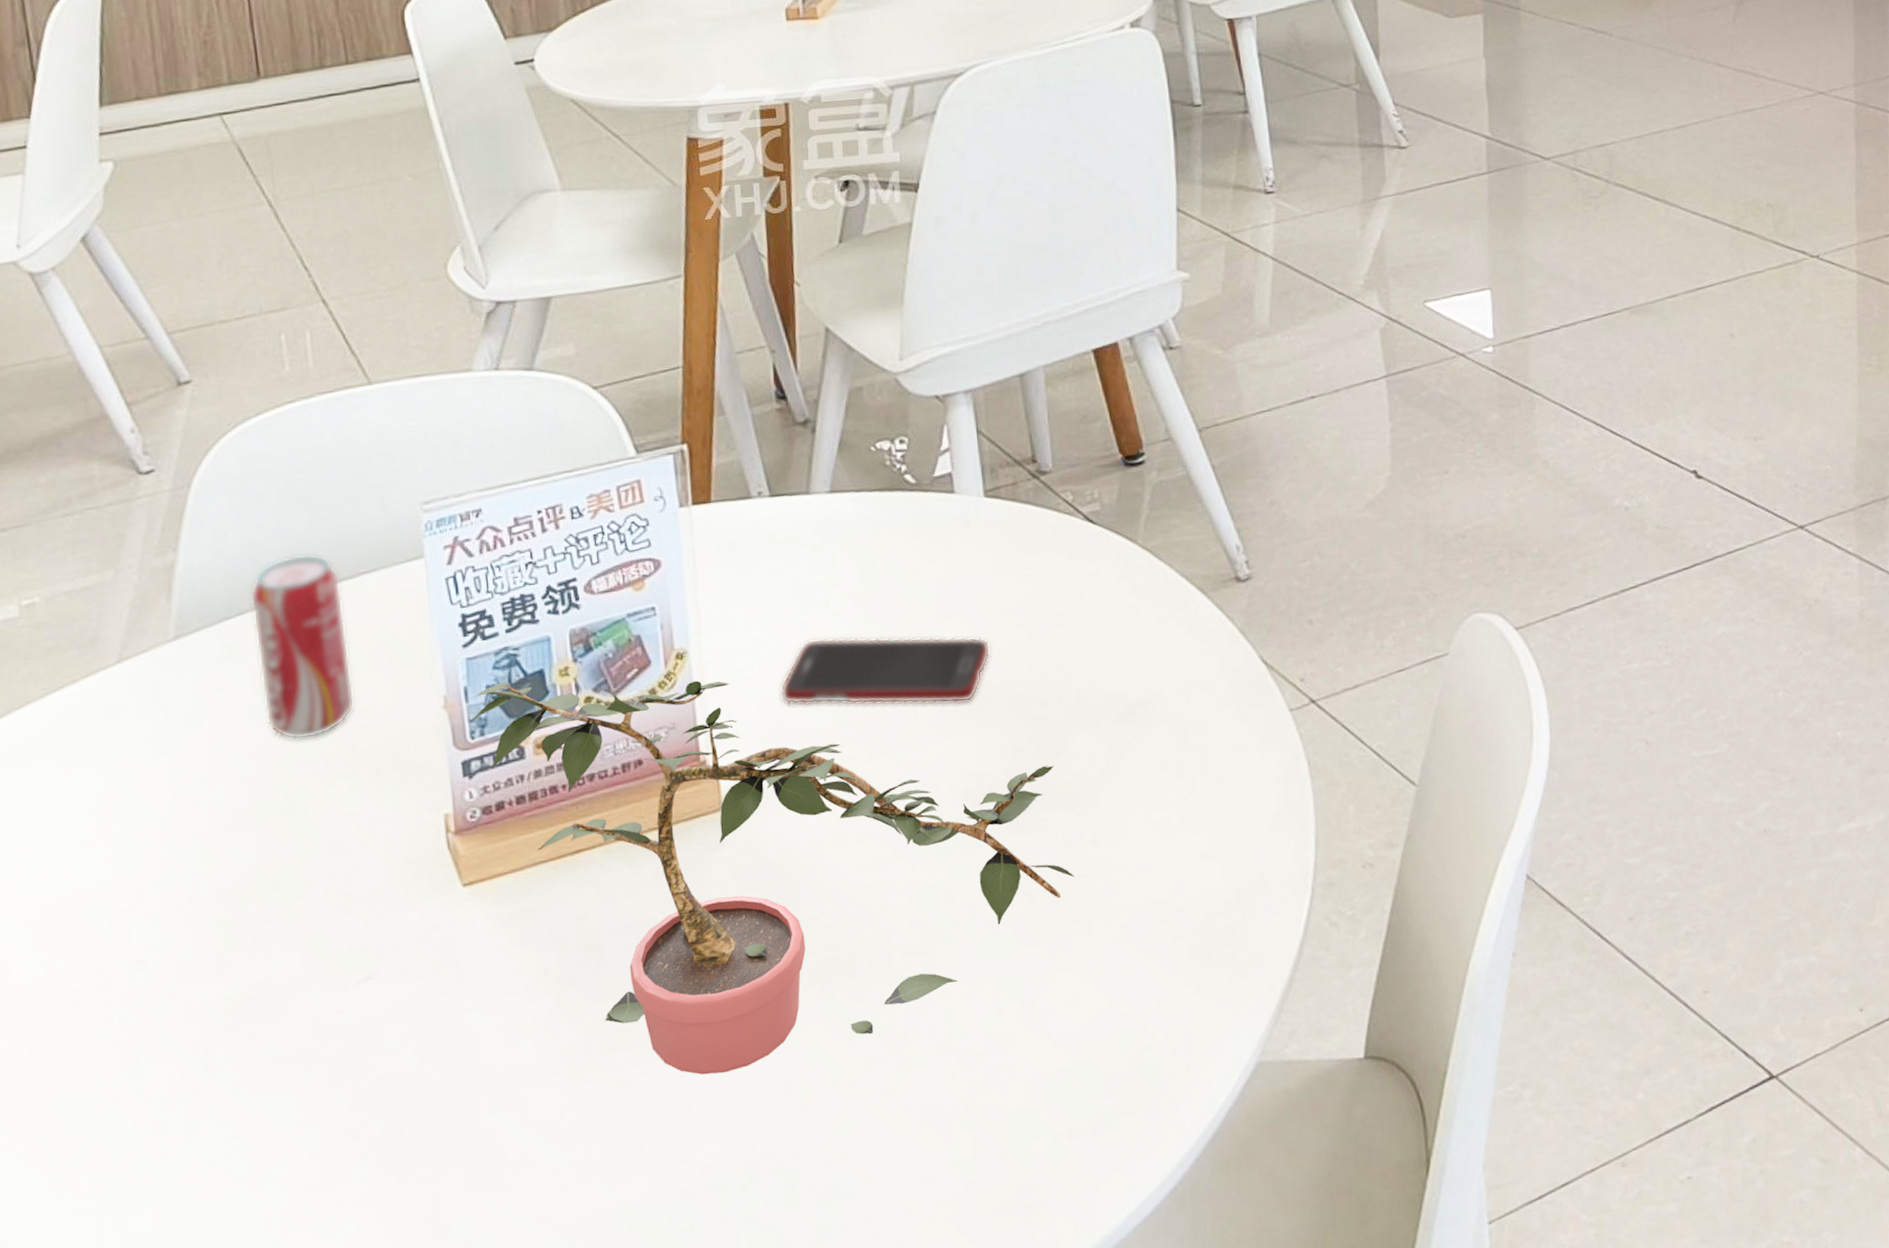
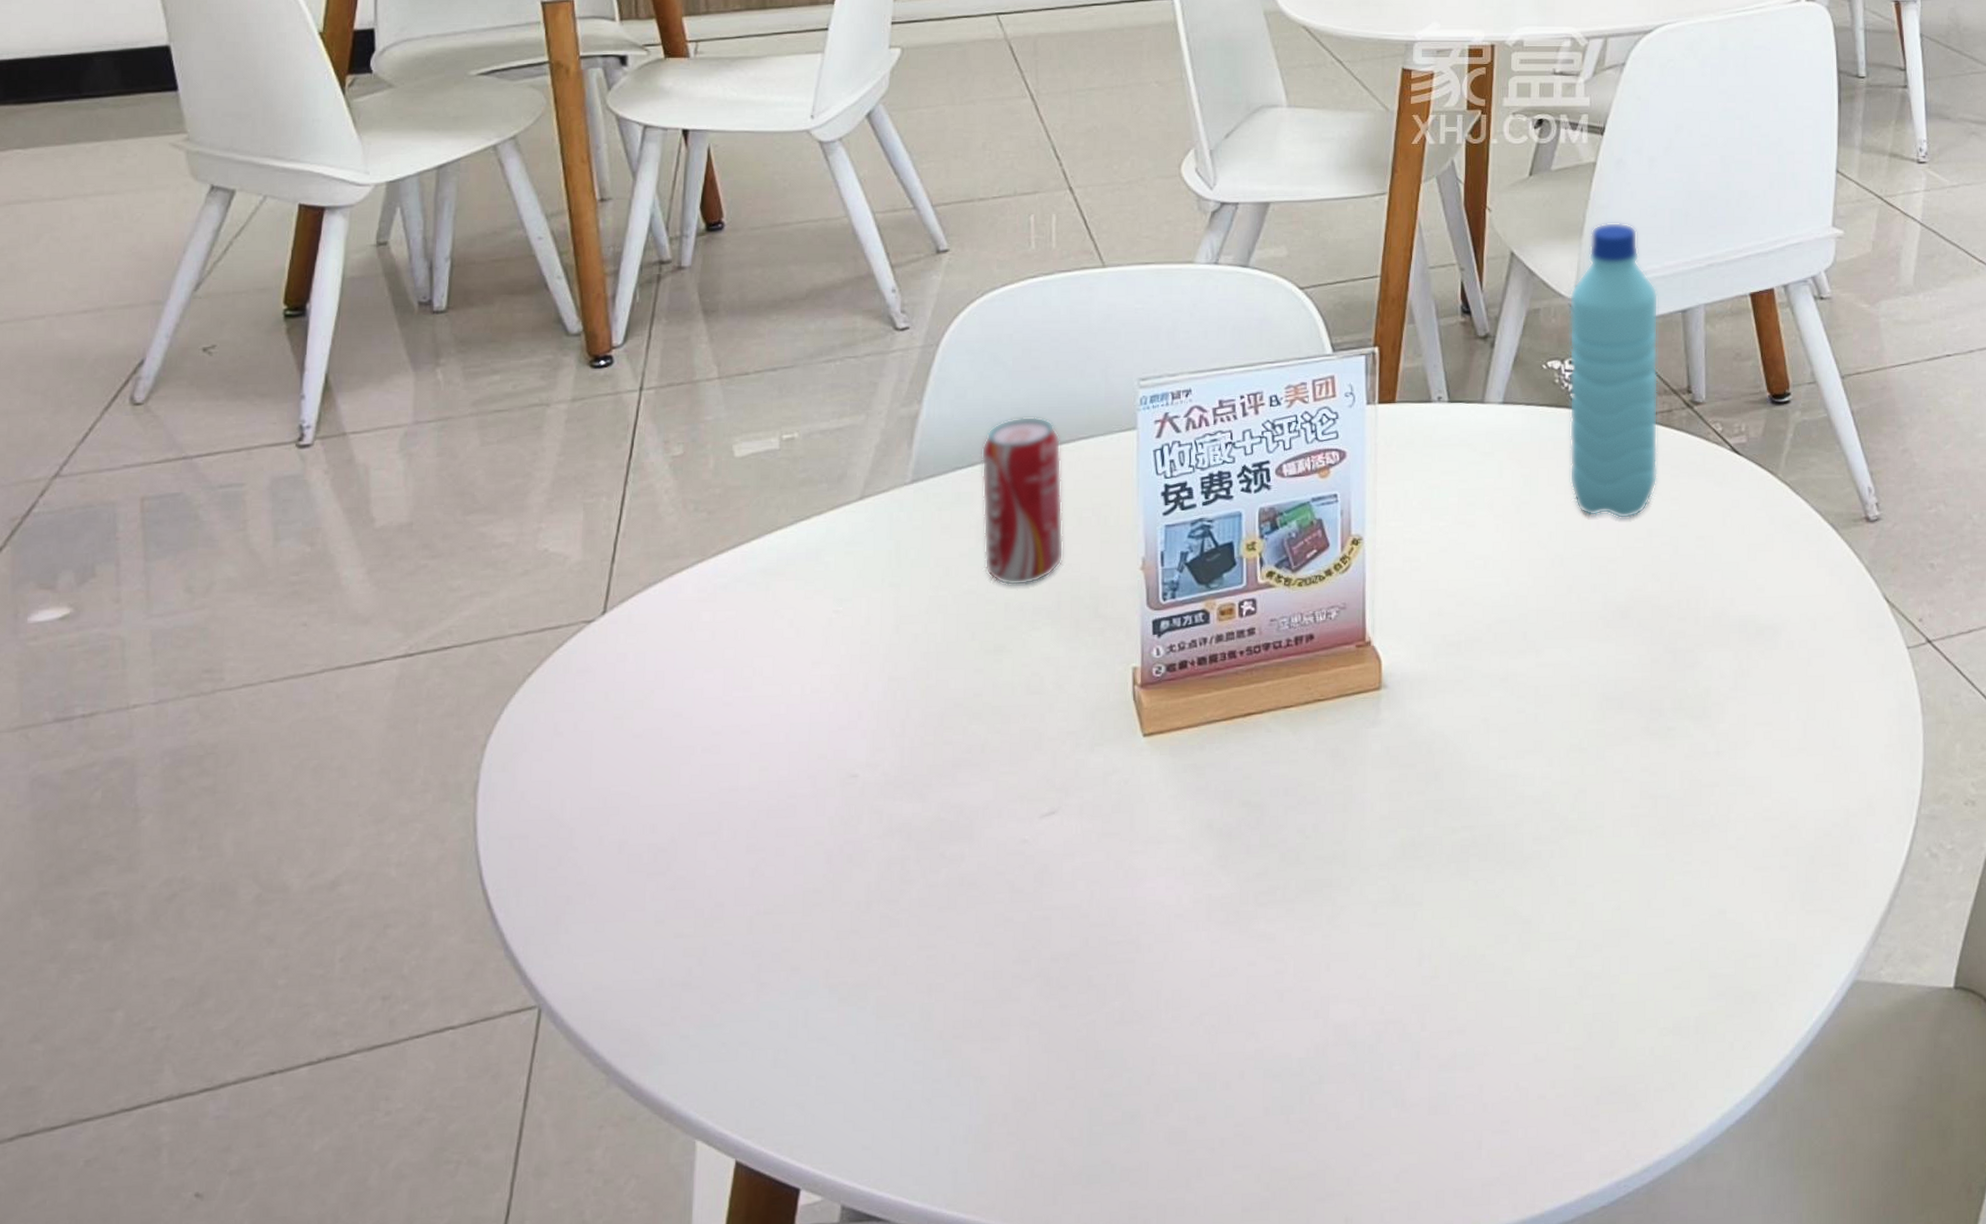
potted plant: present [468,680,1075,1075] -> none [1162,550,1697,937]
cell phone: present [780,636,991,705] -> none [1443,538,1637,611]
water bottle: none [894,285,1007,605] -> present [1569,222,1659,519]

